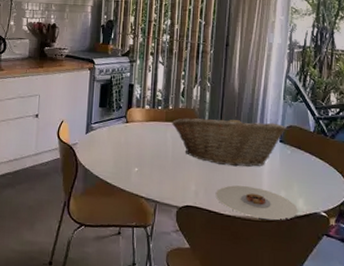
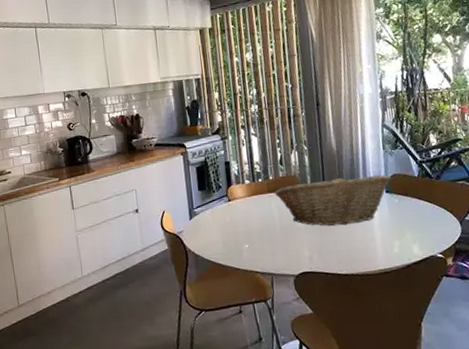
plate: present [215,185,298,221] -> none [329,241,415,272]

